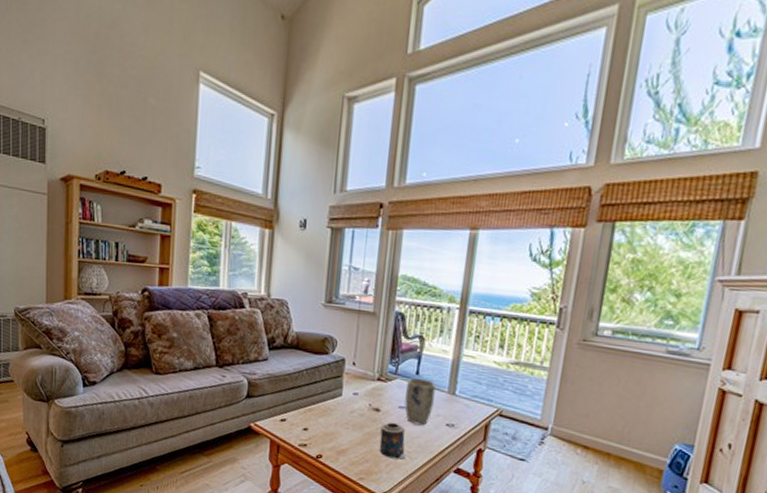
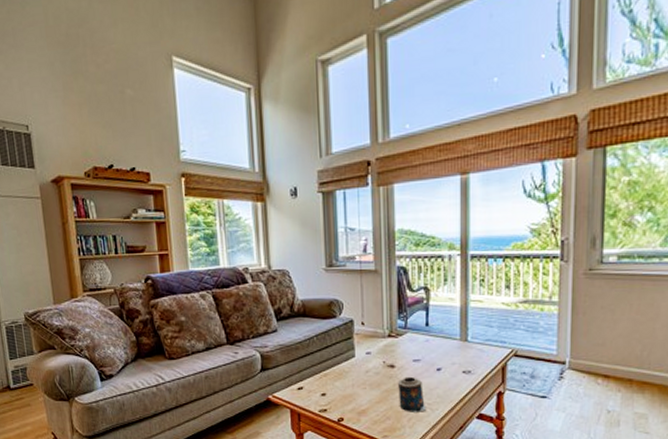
plant pot: present [404,377,436,426] -> none [418,329,447,376]

